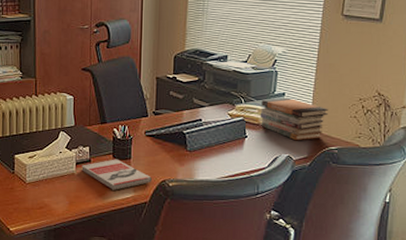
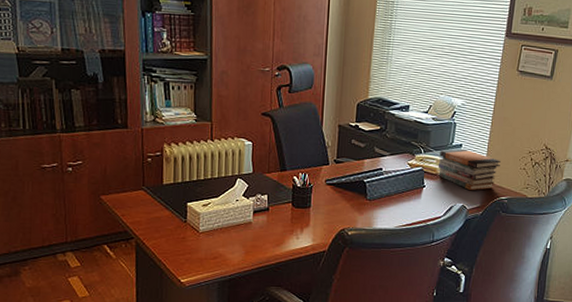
book: present [81,159,152,190] -> none [259,207,331,239]

